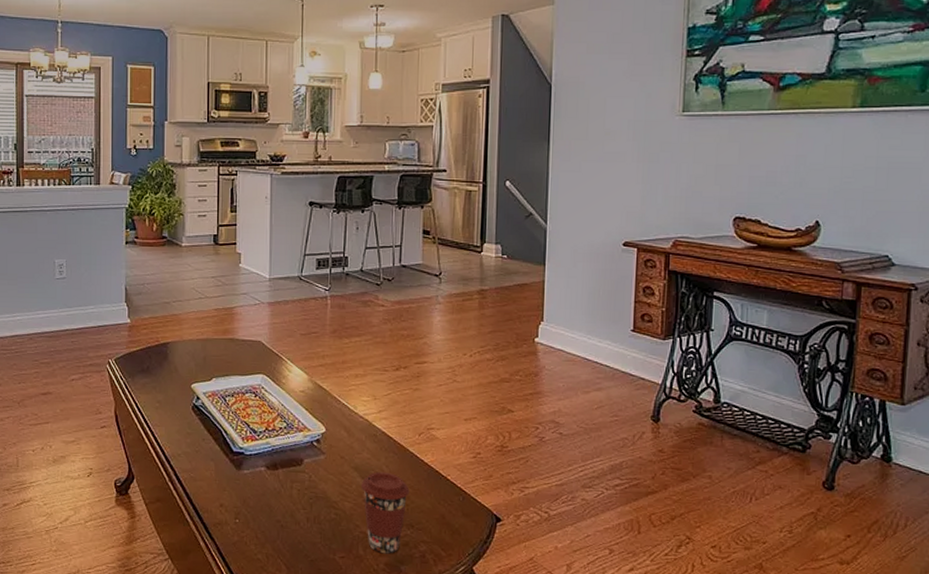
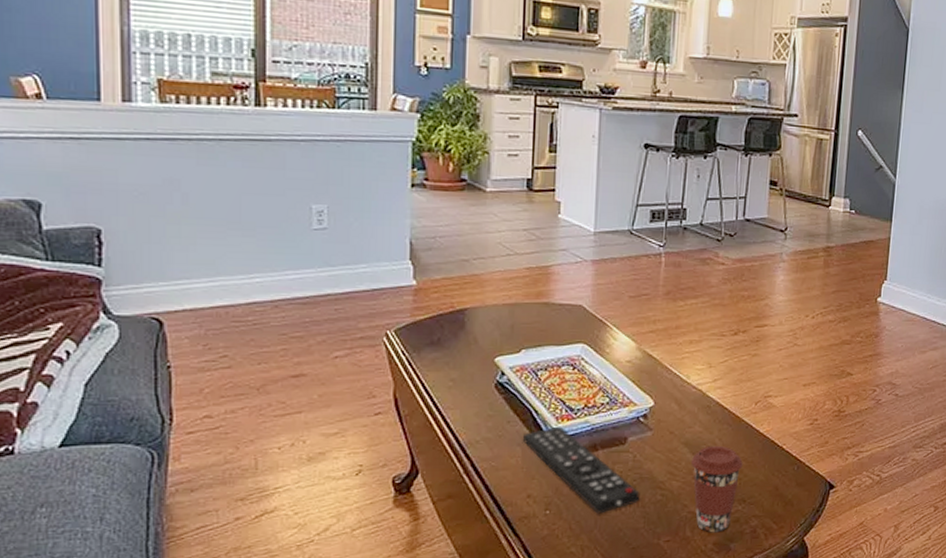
remote control: none [216,445,317,526] -> present [523,426,641,514]

